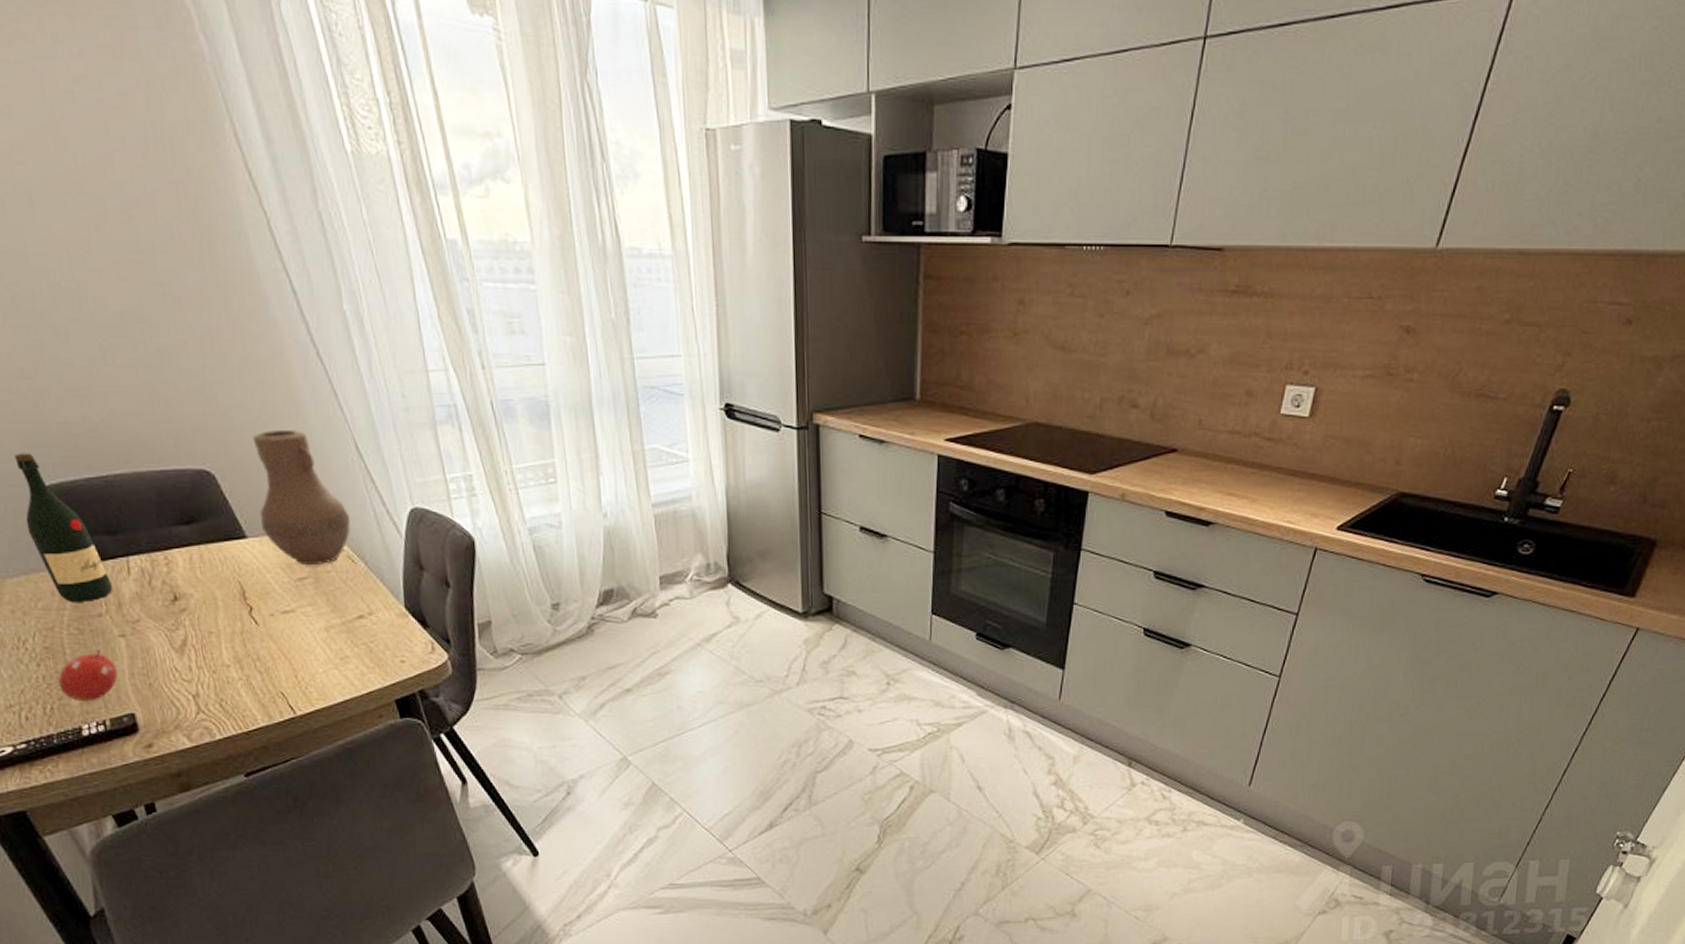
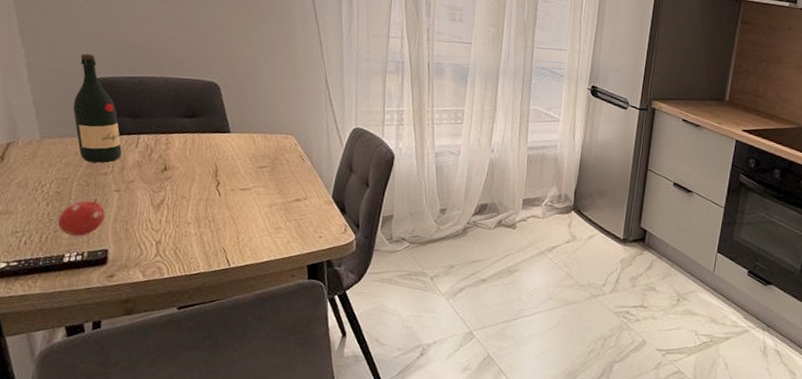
vase: present [252,430,351,565] -> none [243,61,309,159]

